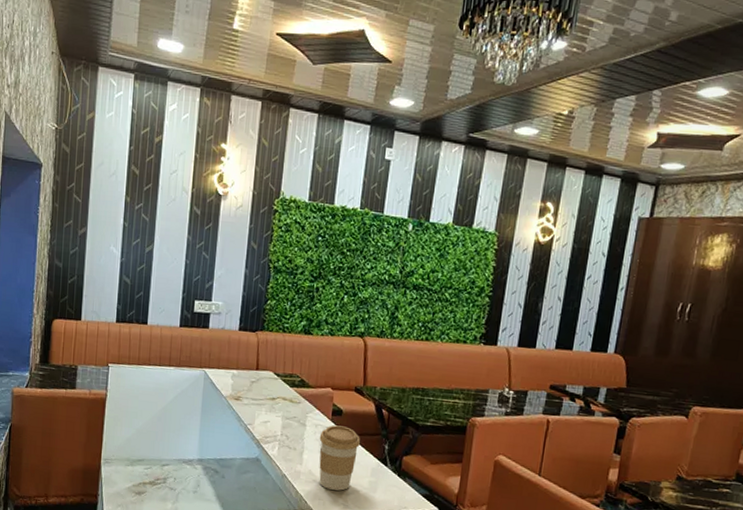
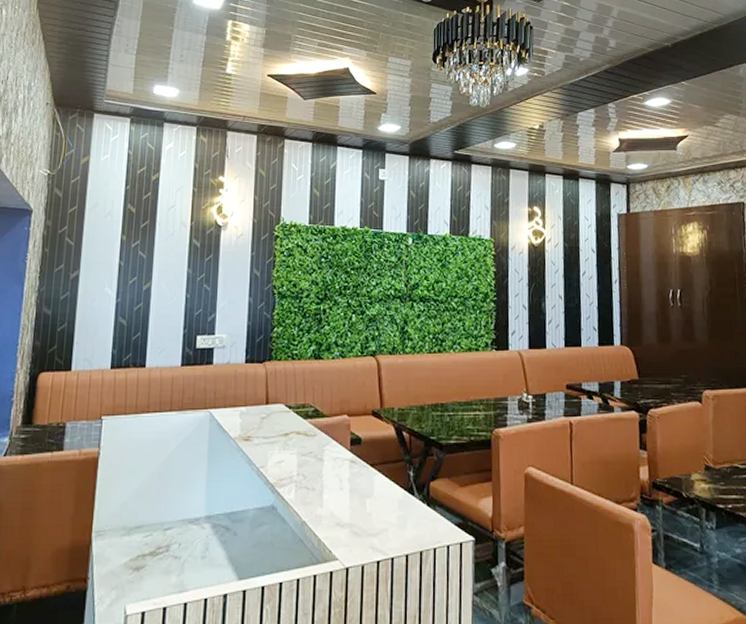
coffee cup: present [319,425,361,491] -> none [339,456,384,532]

